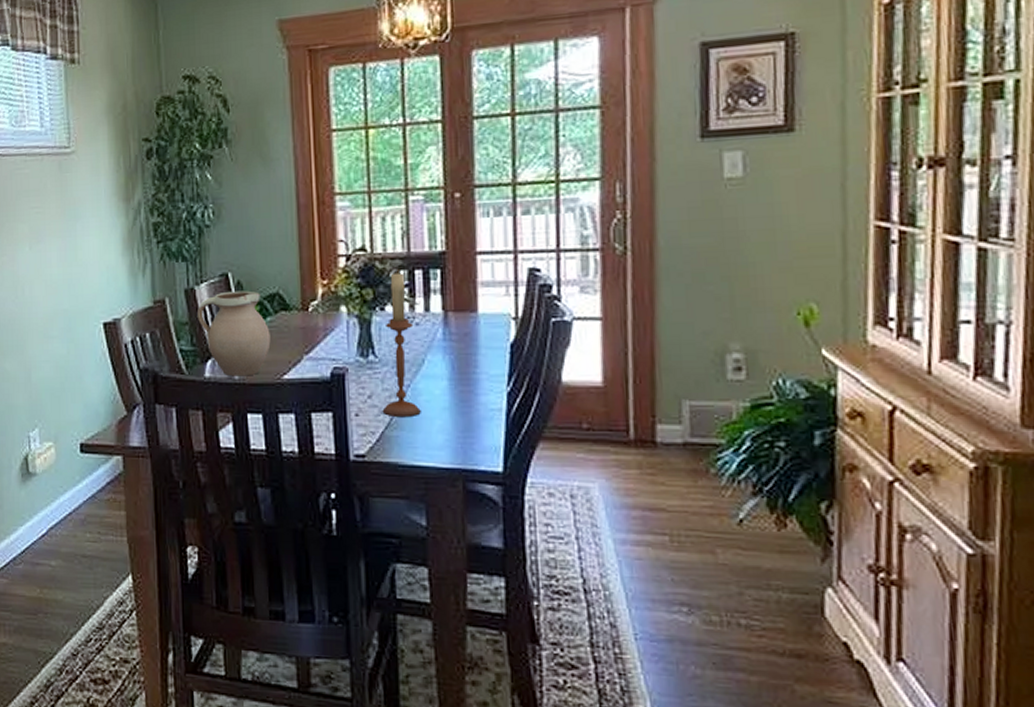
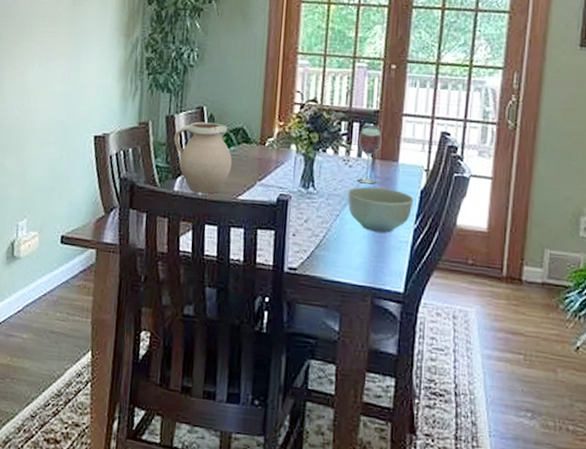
candlestick: present [382,270,421,418] -> none [314,121,348,241]
bowl: none [417,346,503,401] -> present [347,186,414,233]
wineglass: none [424,269,453,344] -> present [356,124,382,184]

